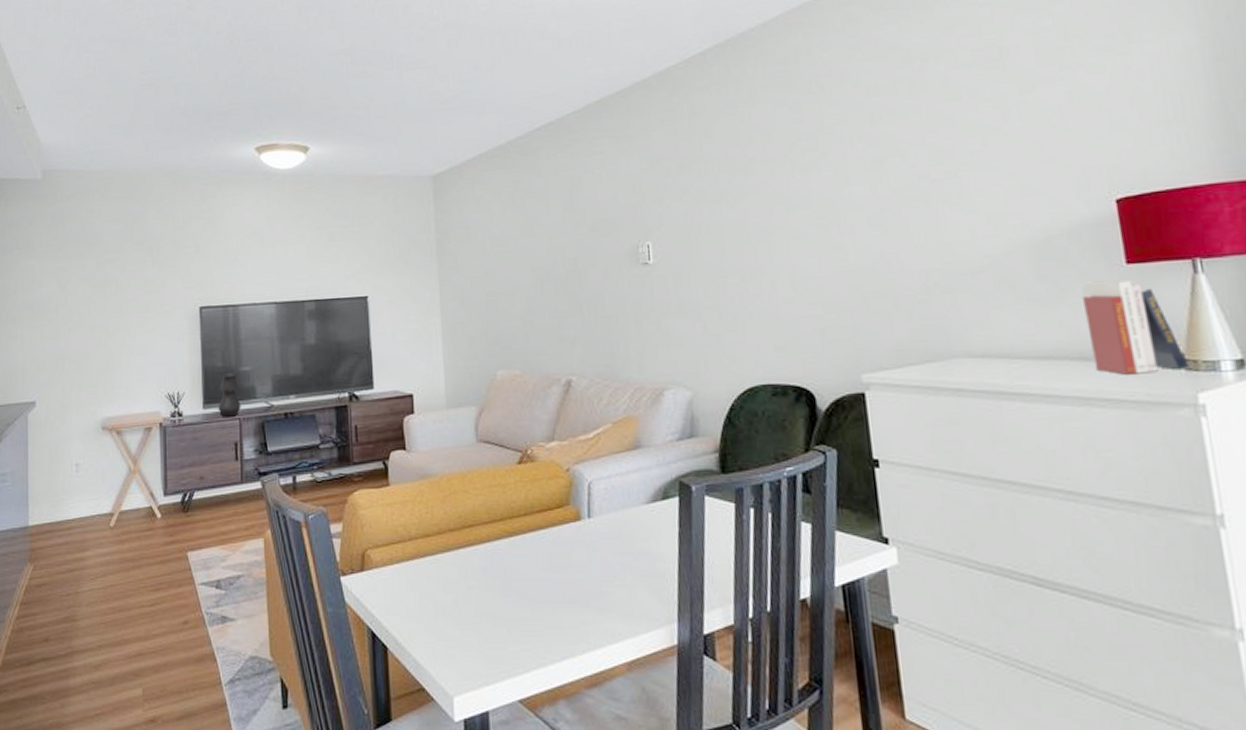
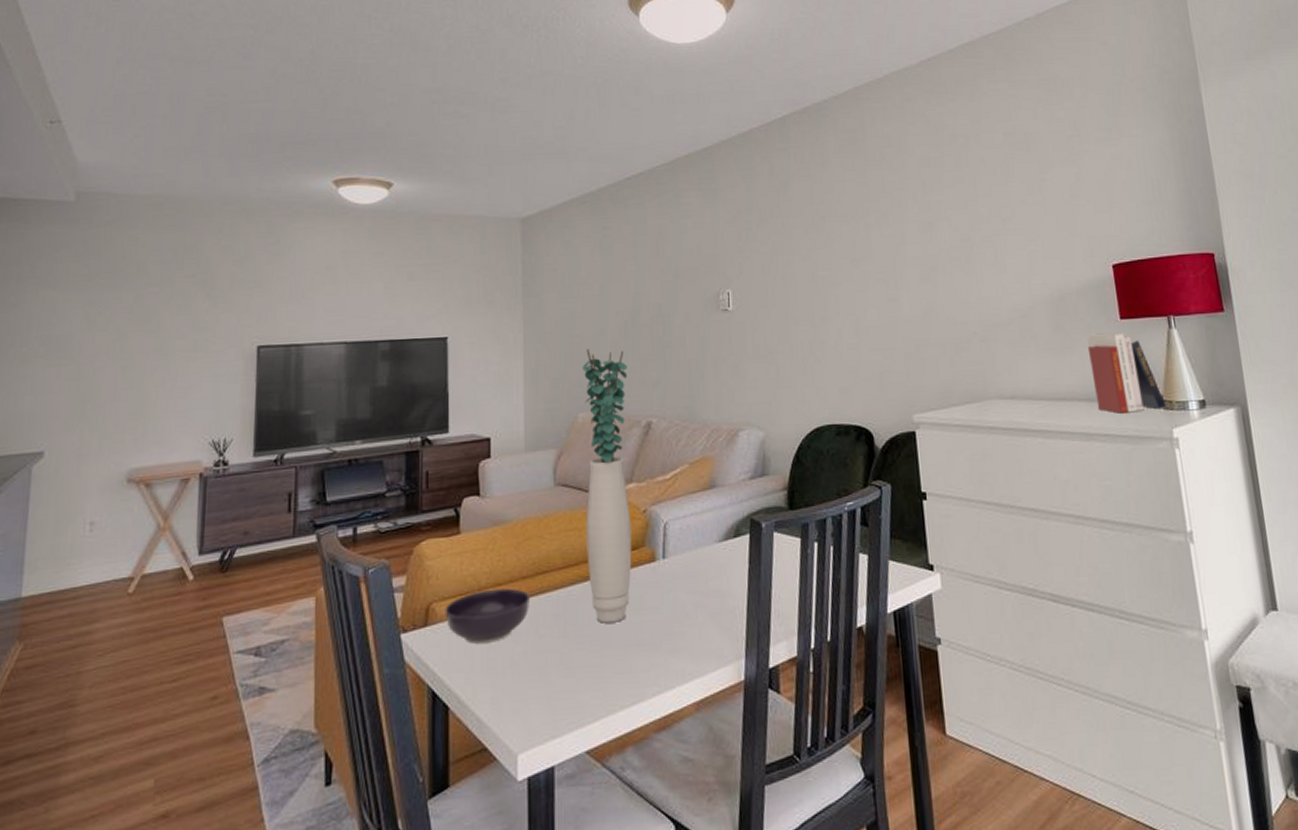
vase: present [218,372,241,418] -> none [271,417,299,467]
bowl: none [379,539,459,590] -> present [445,588,531,644]
vase: none [499,305,557,578] -> present [582,348,632,623]

